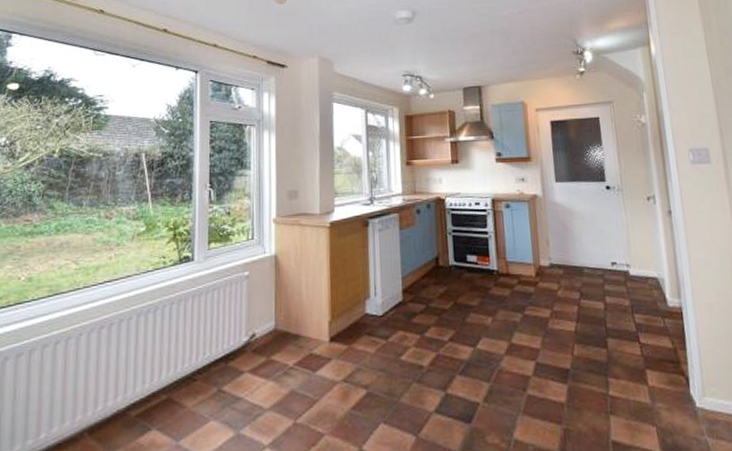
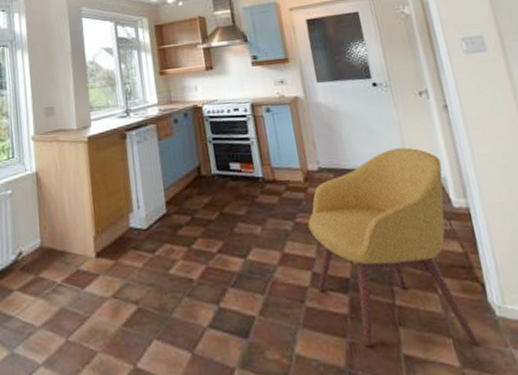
chair: none [535,248,679,434] -> present [307,147,479,347]

